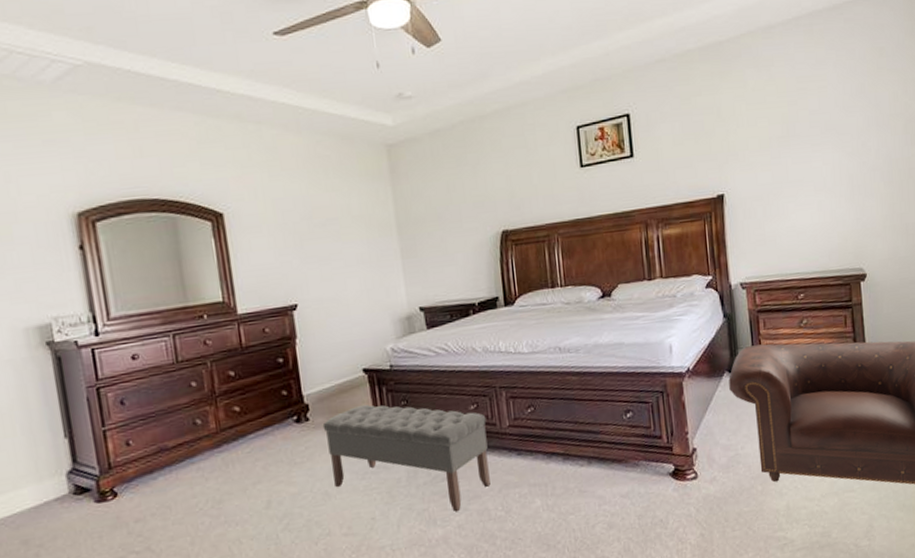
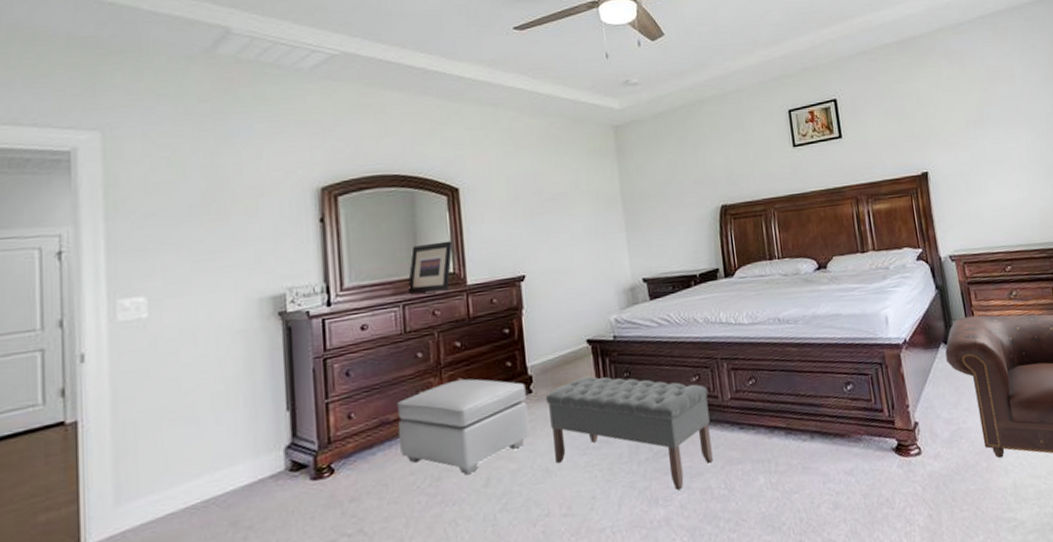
ottoman: none [174,407,308,498] -> present [397,378,530,475]
picture frame: none [176,268,220,324] -> present [407,240,453,294]

